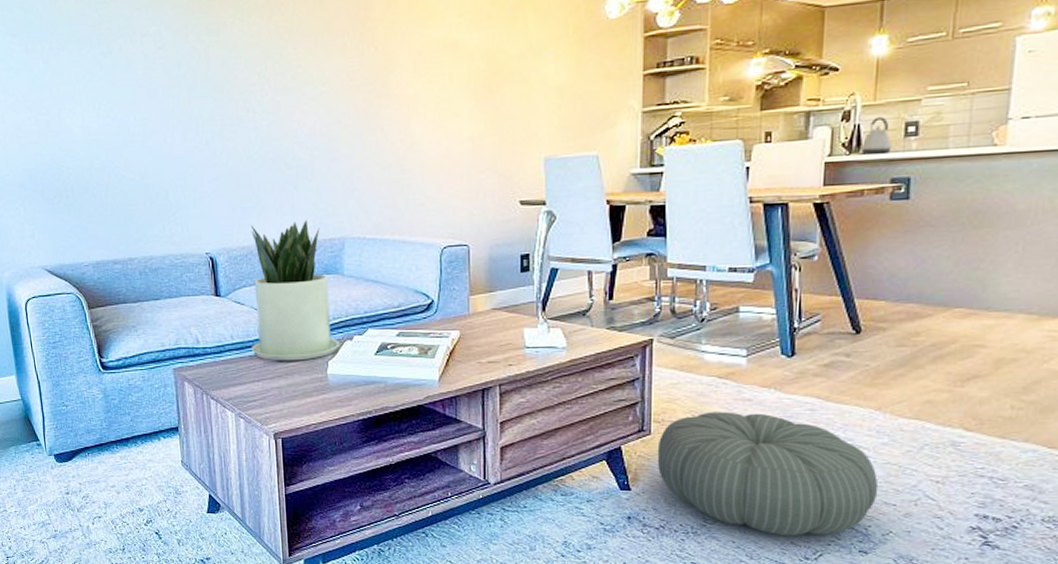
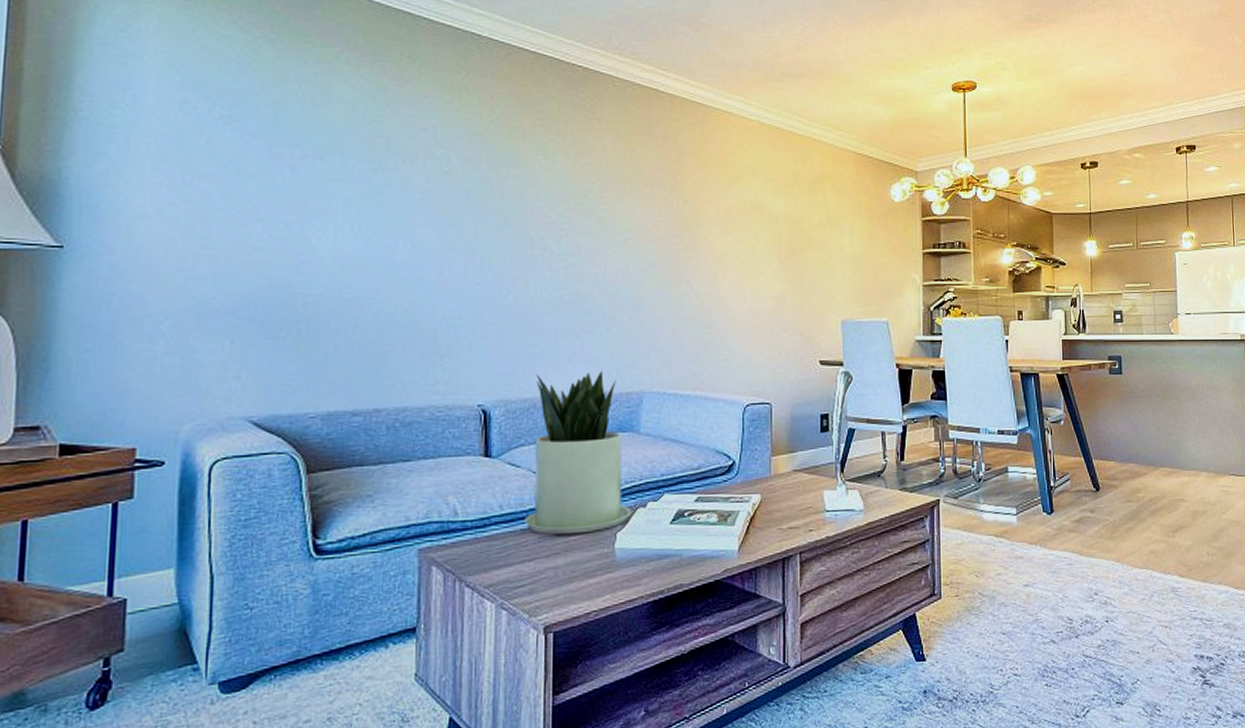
pouf: present [657,411,878,536] -> none [947,570,1125,695]
kettle: present [860,117,892,156] -> none [1085,305,1107,336]

